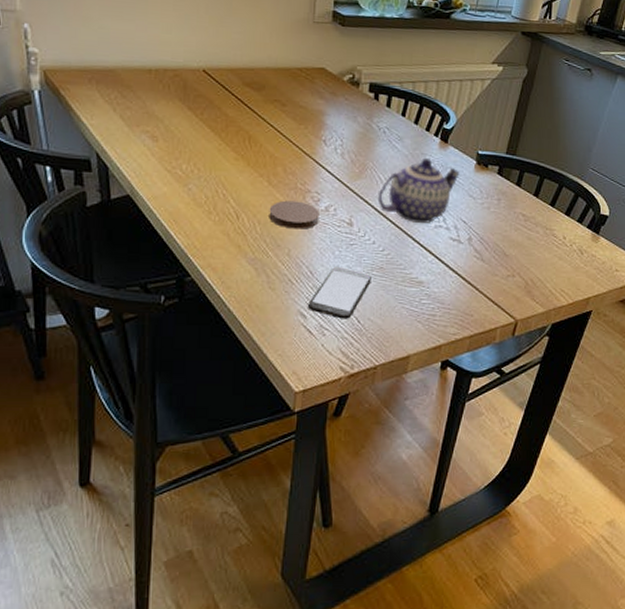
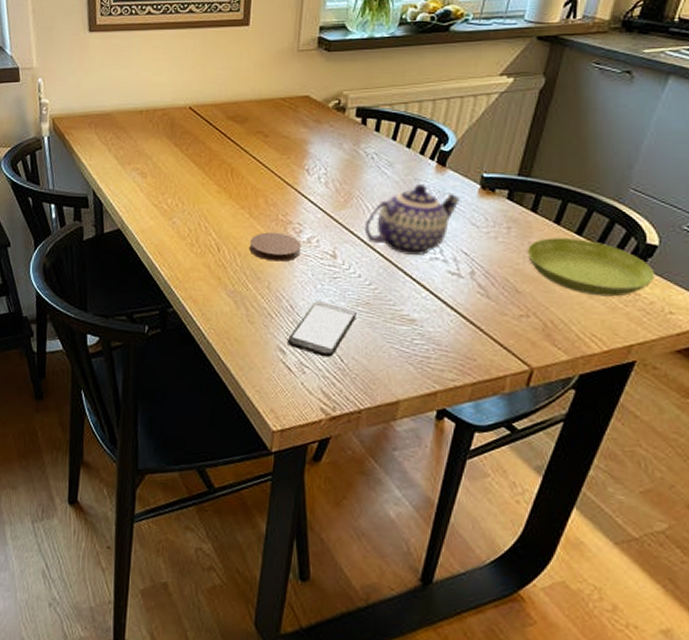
saucer: none [513,208,606,258] -> present [526,238,655,297]

